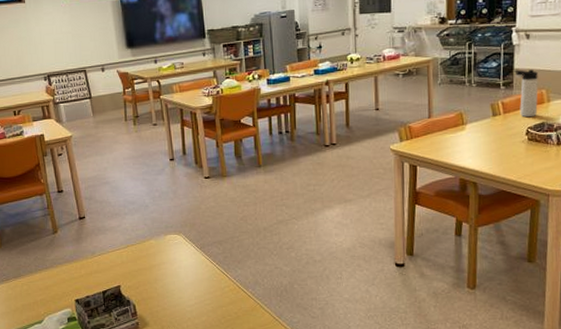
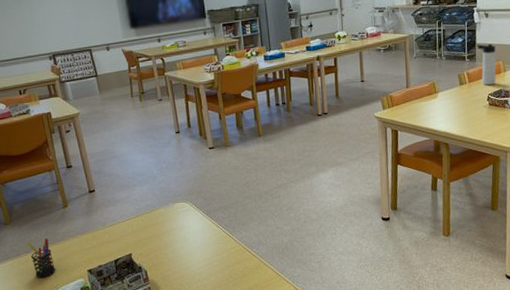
pen holder: none [16,263,43,304] -> present [27,237,55,278]

